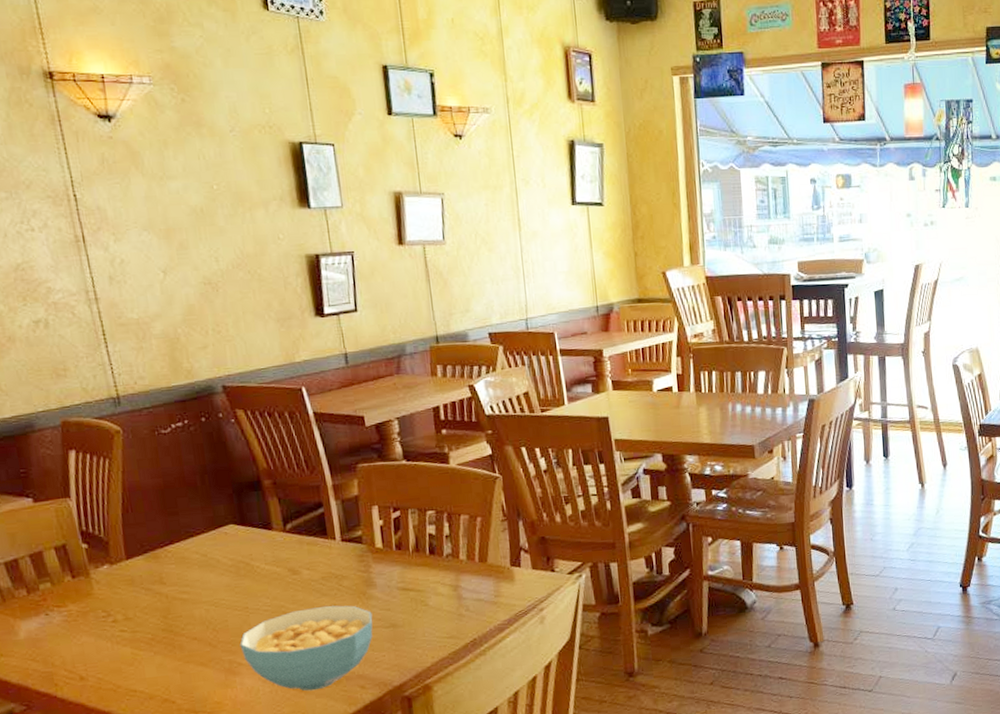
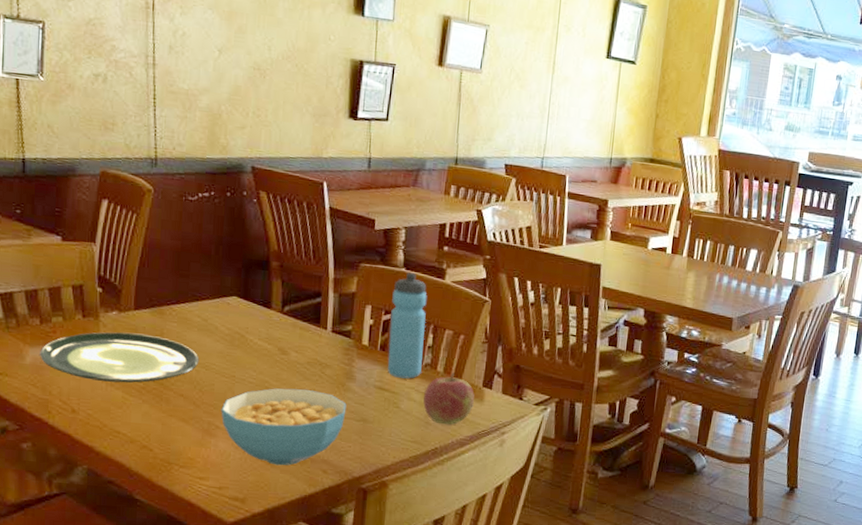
plate: none [33,582,207,642] -> present [40,332,199,383]
water bottle: none [397,463,444,575] -> present [387,272,427,379]
apple: none [451,557,505,613] -> present [423,372,474,425]

